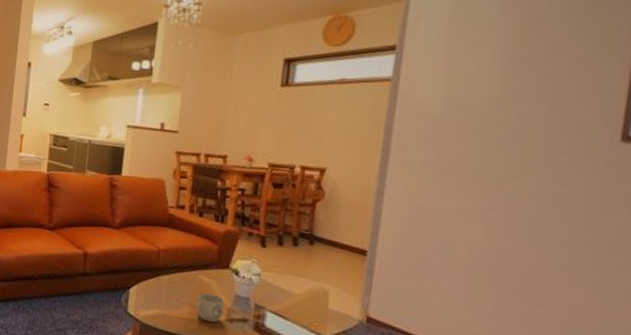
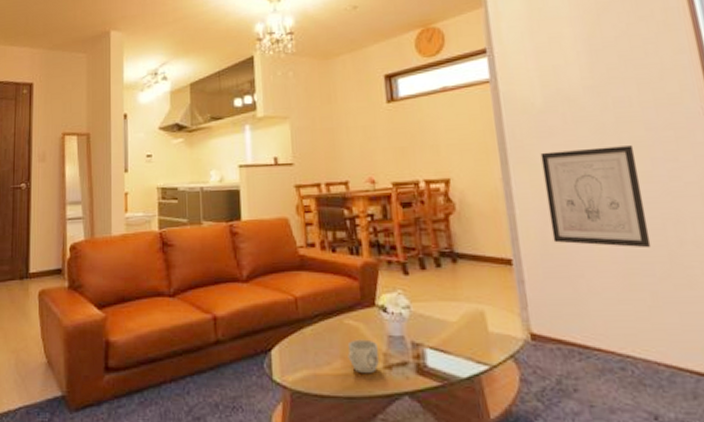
wall art: none [412,157,523,264] -> present [540,146,652,248]

